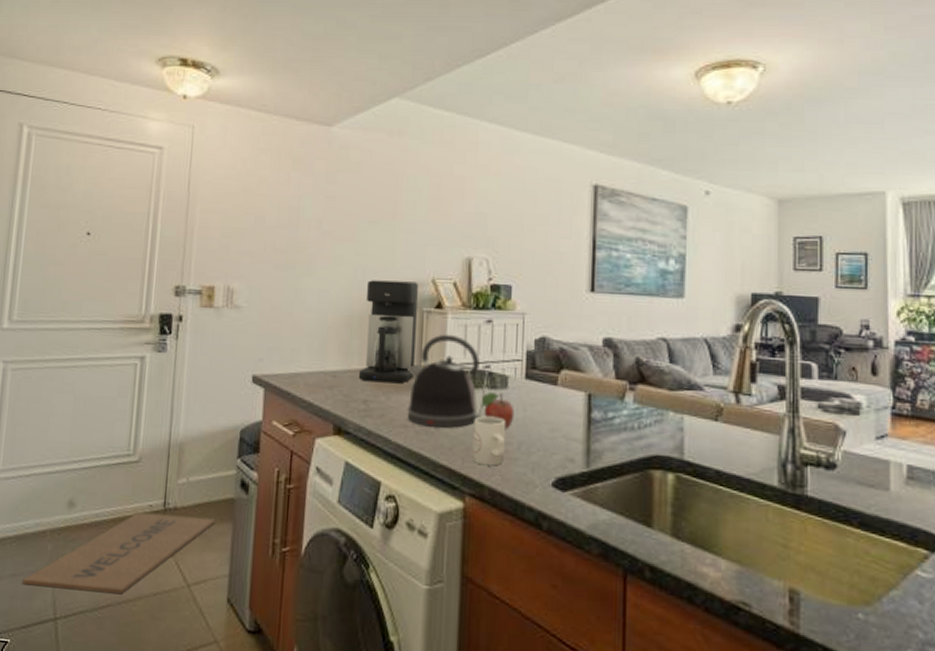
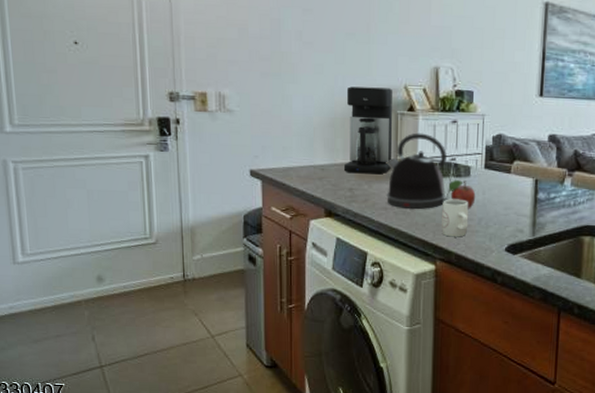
doormat: present [22,512,216,595] -> none [67,283,230,346]

